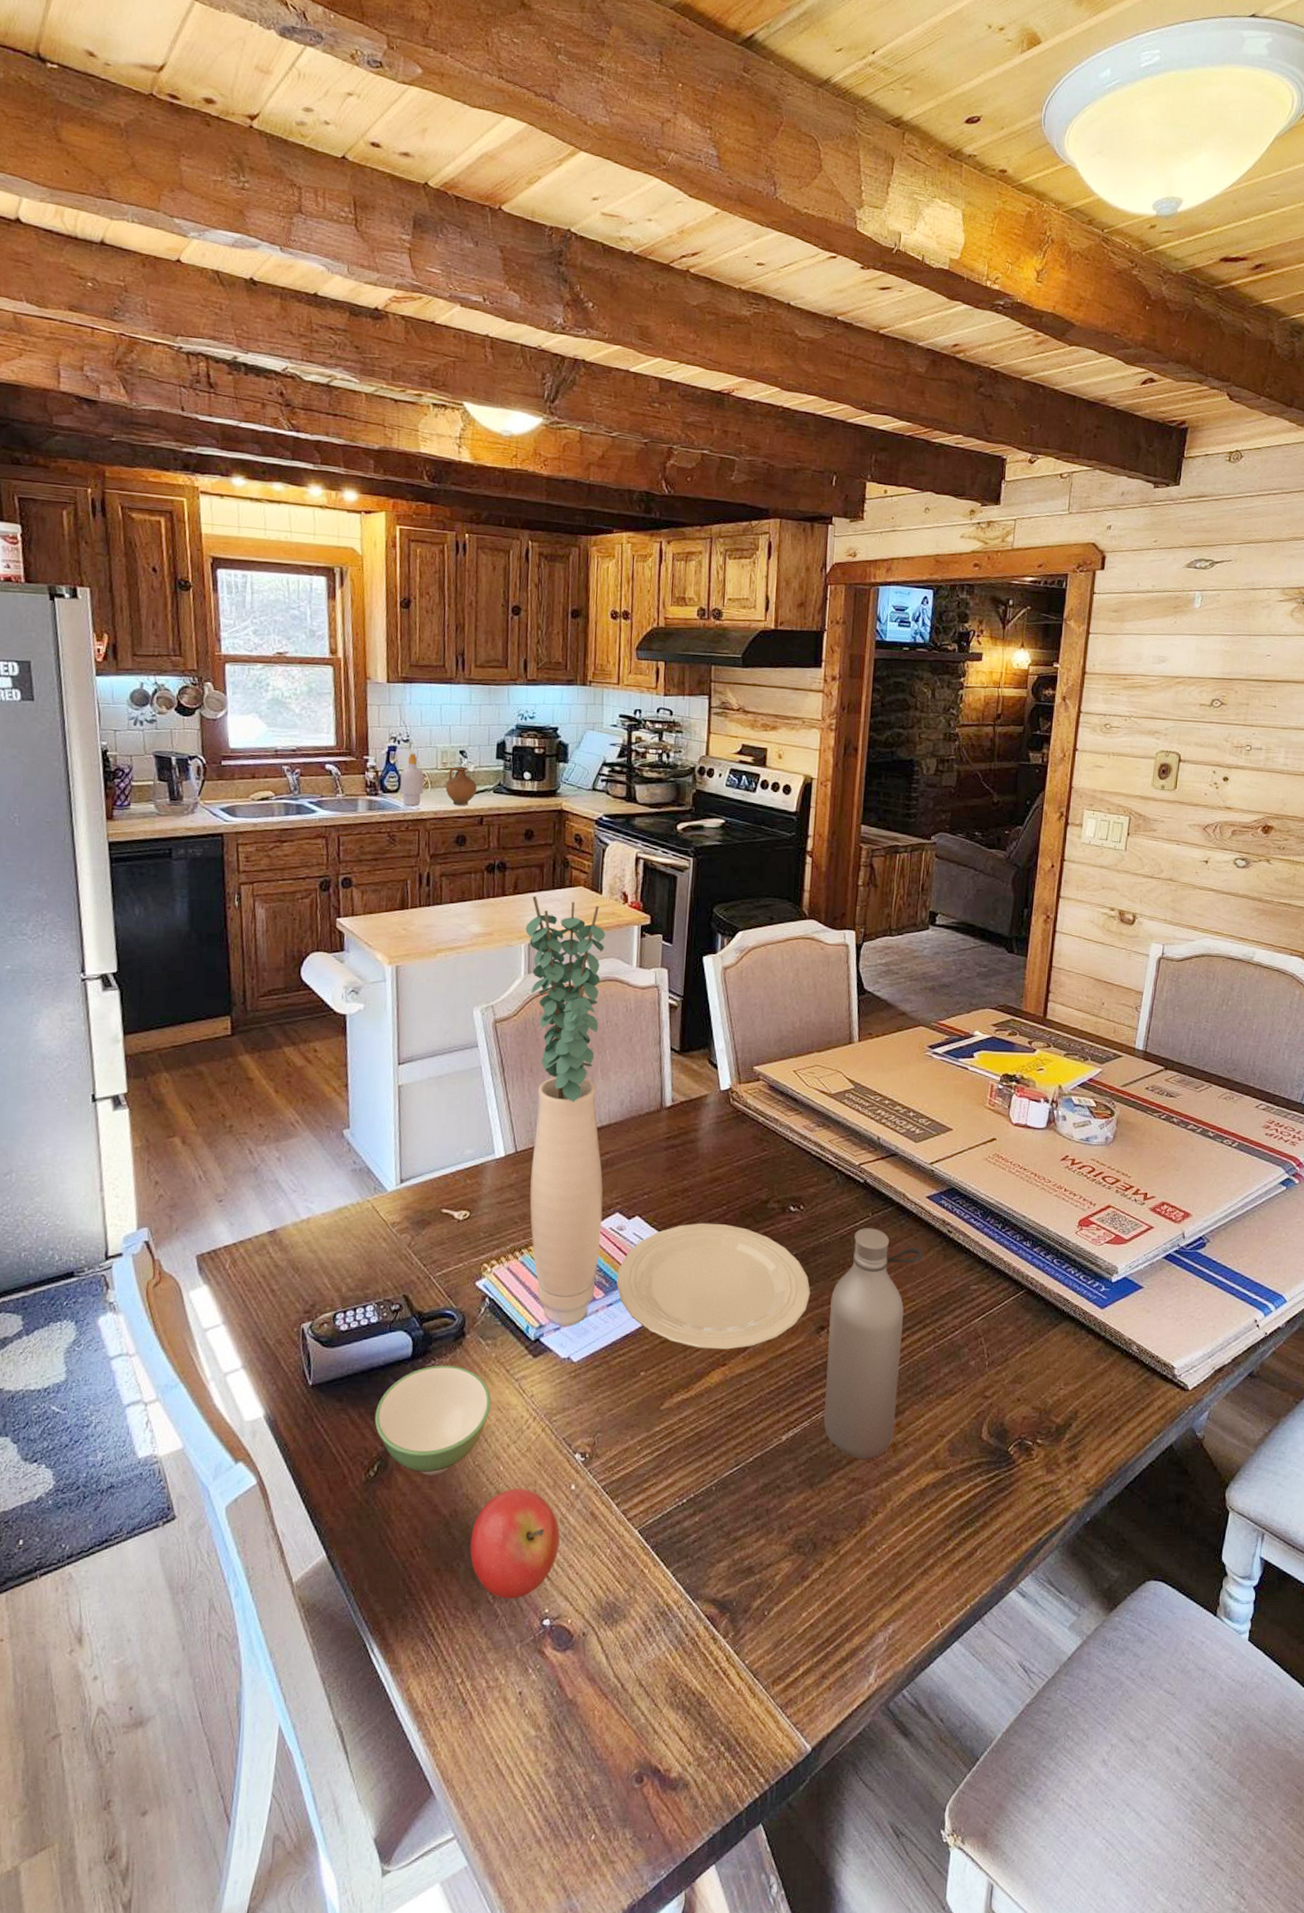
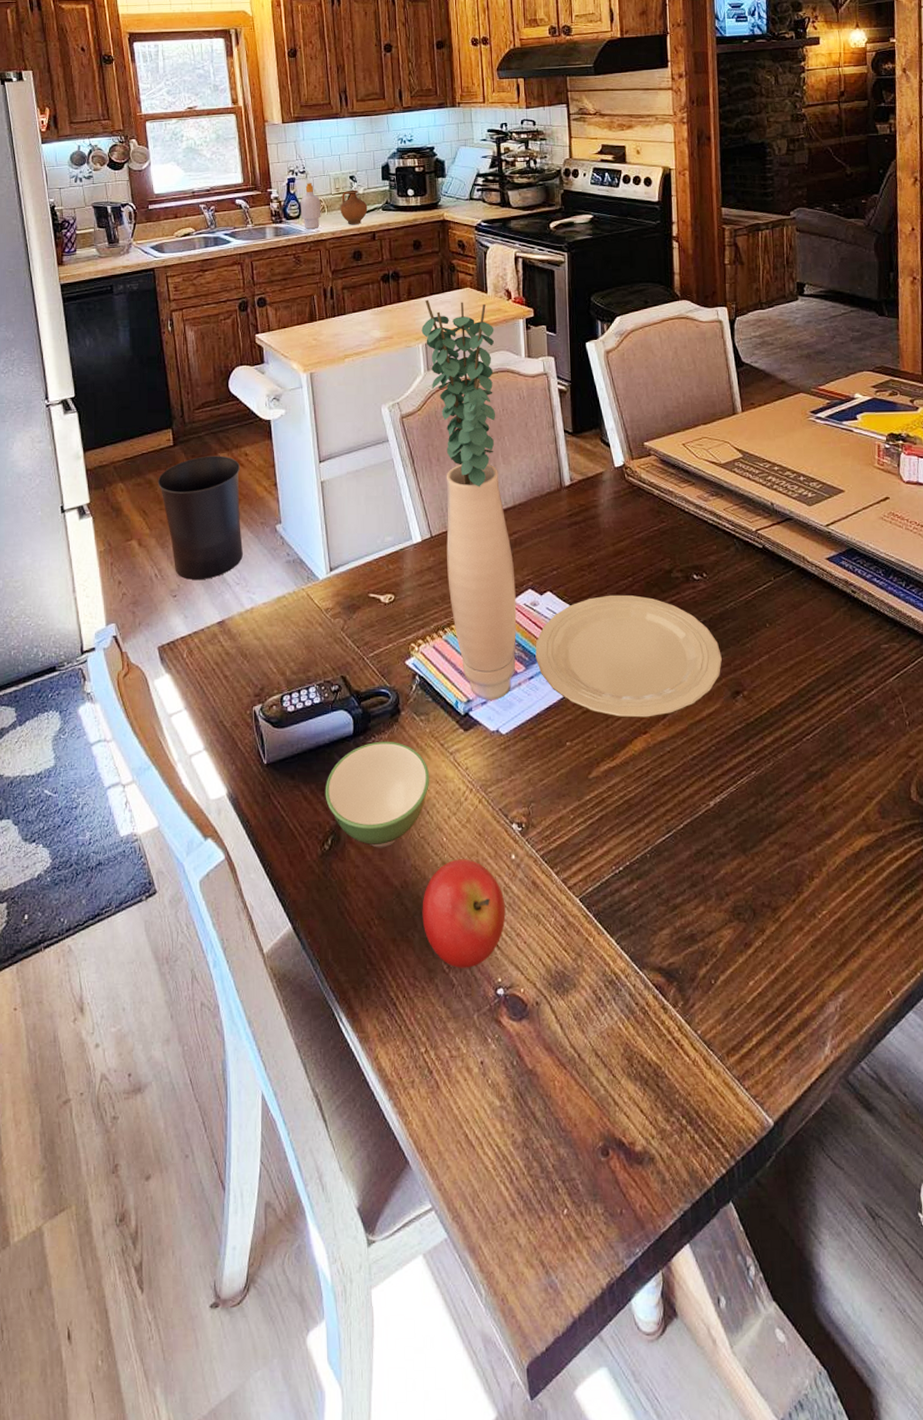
waste bin: none [209,1049,308,1184] -> present [157,455,243,580]
water bottle: present [823,1228,923,1459] -> none [743,592,830,824]

